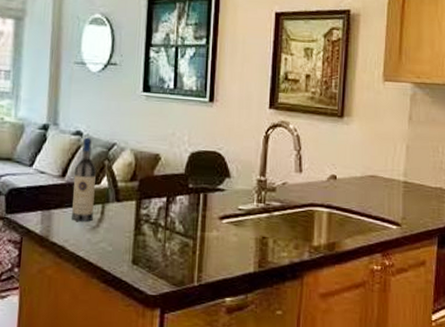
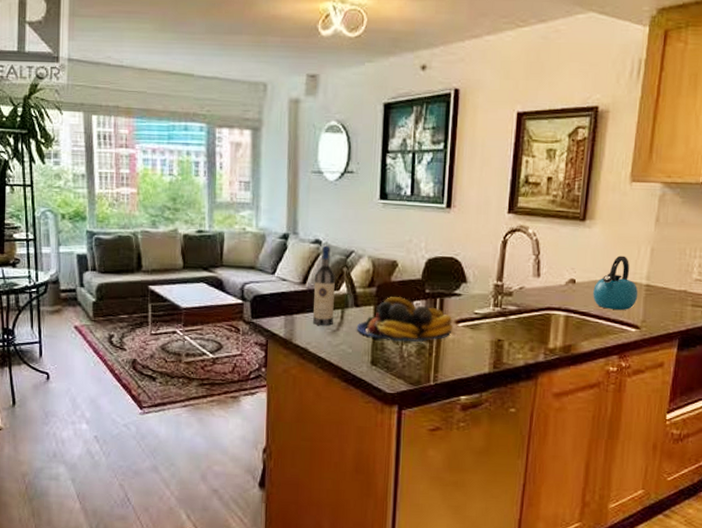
fruit bowl: none [117,191,217,240] -> present [356,297,453,342]
kettle: none [354,152,397,207] -> present [593,255,638,310]

